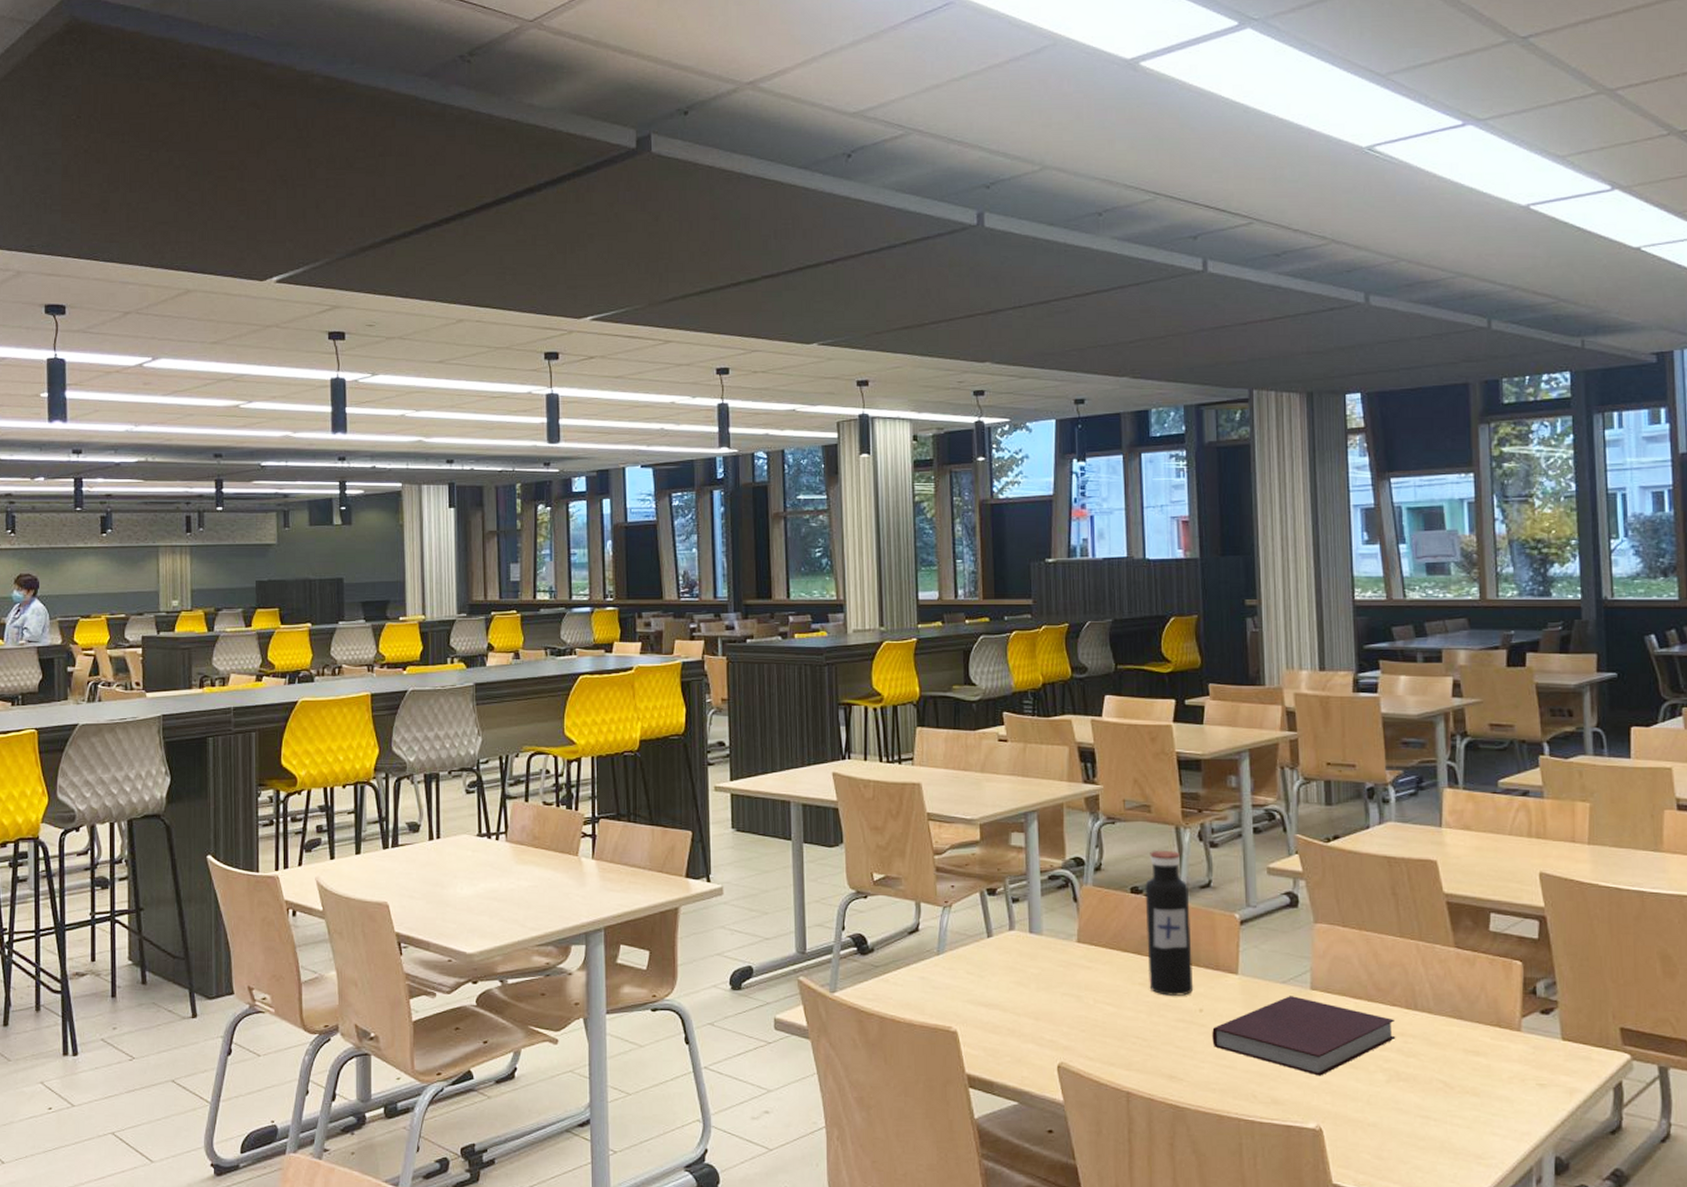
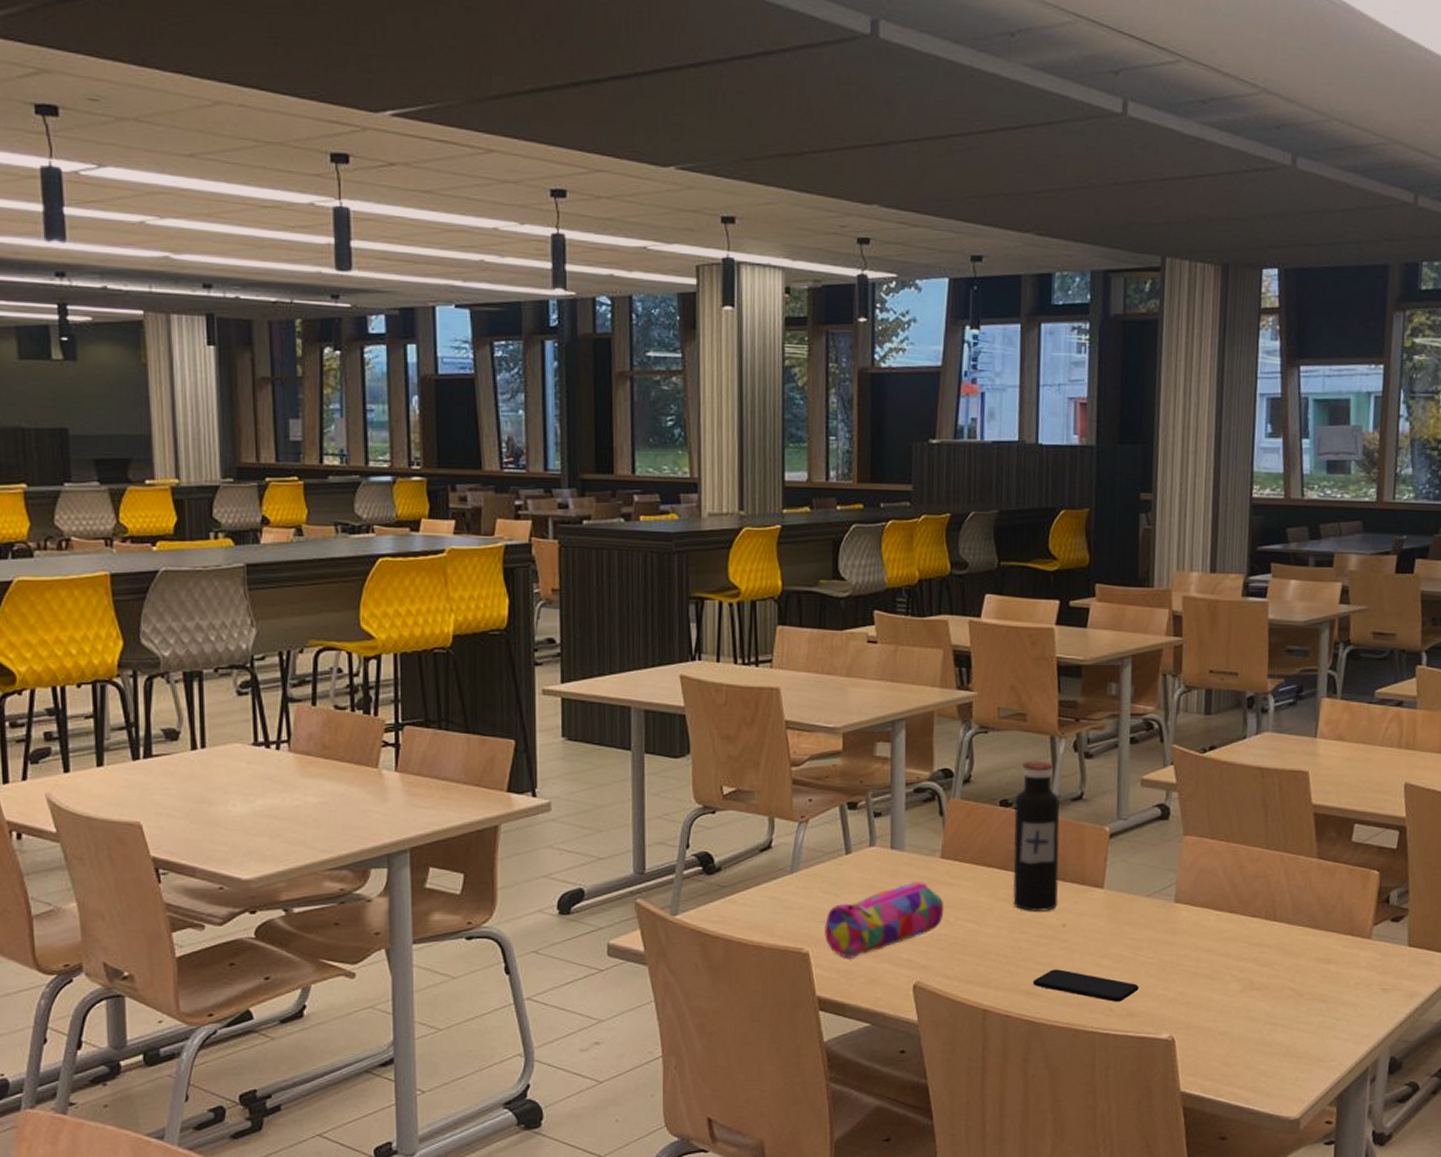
pencil case: none [971,965,1083,1038] -> present [824,882,944,958]
smartphone: none [1173,1054,1281,1089] -> present [1032,969,1139,1002]
notebook: present [1212,996,1396,1076] -> none [1073,909,1254,988]

